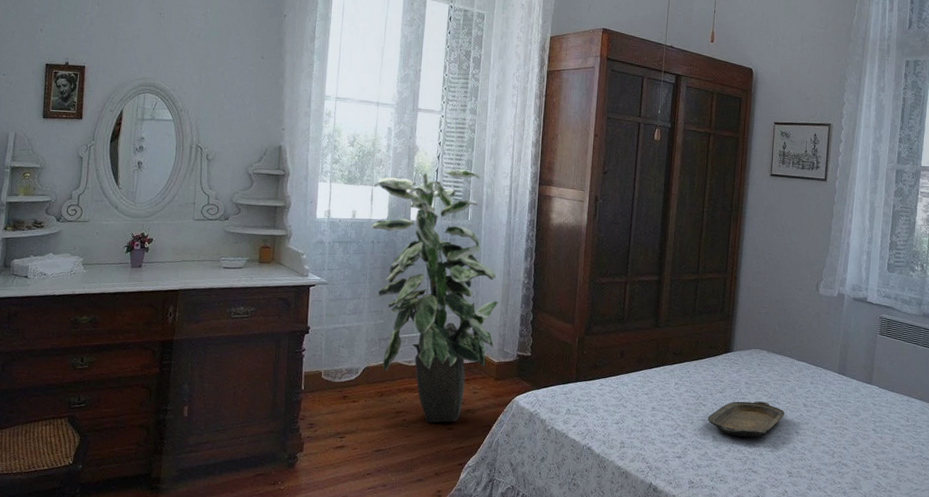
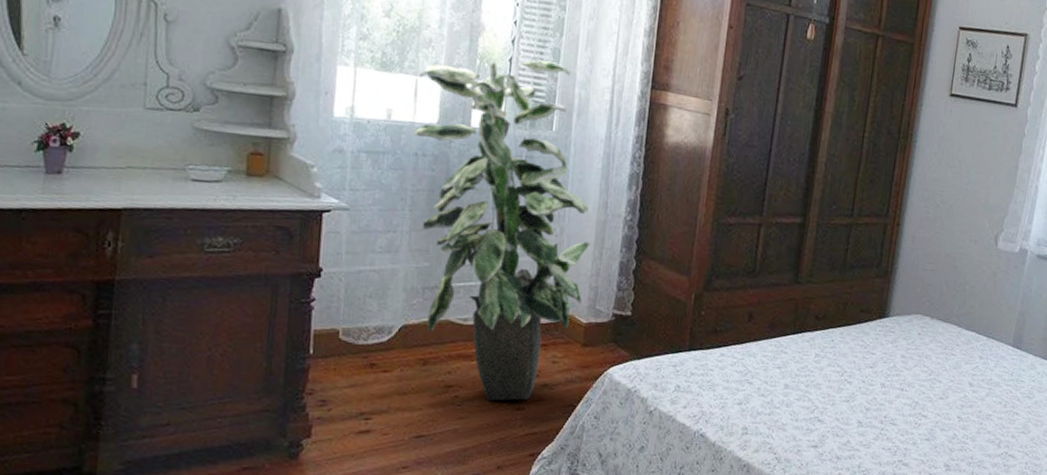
serving tray: present [707,401,785,437] -> none [852,378,946,423]

